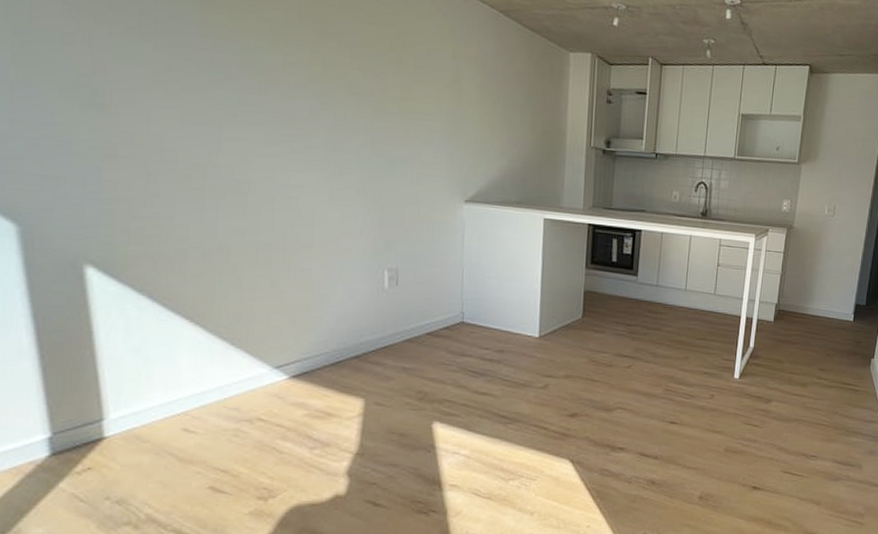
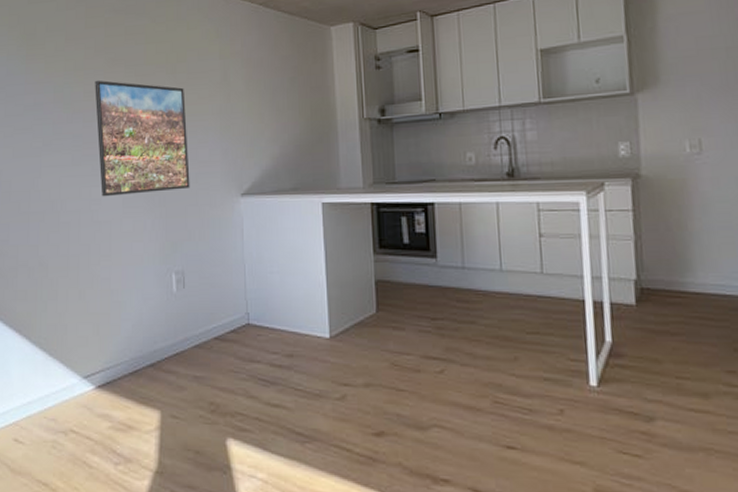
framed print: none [297,51,411,188] -> present [95,80,190,197]

